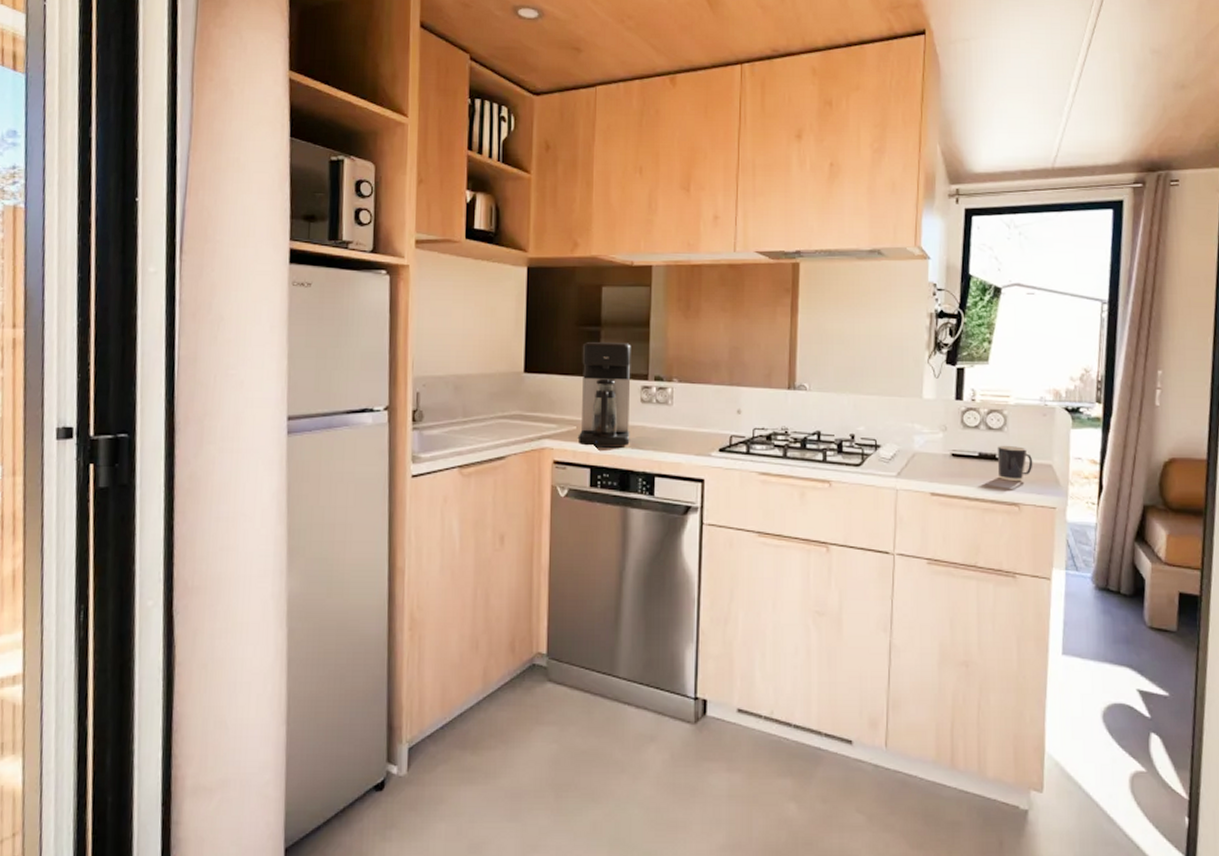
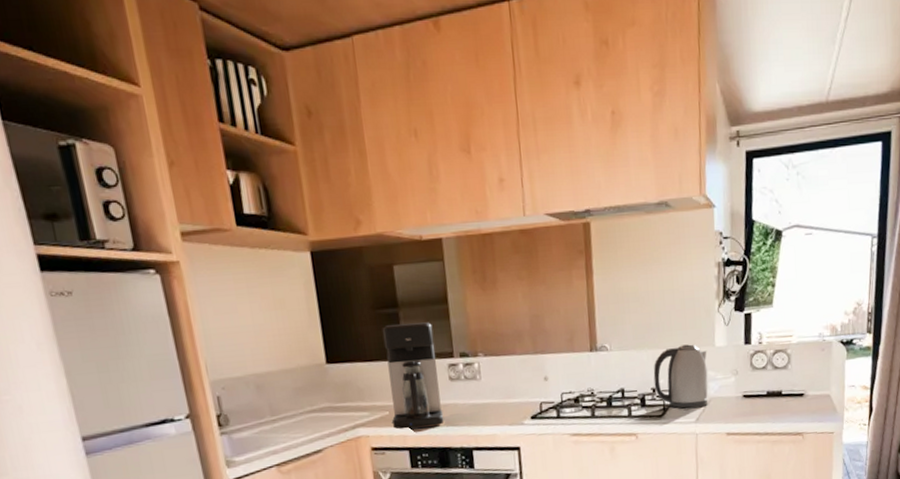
kettle: none [853,393,914,462] -> present [653,344,709,409]
mug: present [997,446,1033,481] -> none [782,381,814,414]

